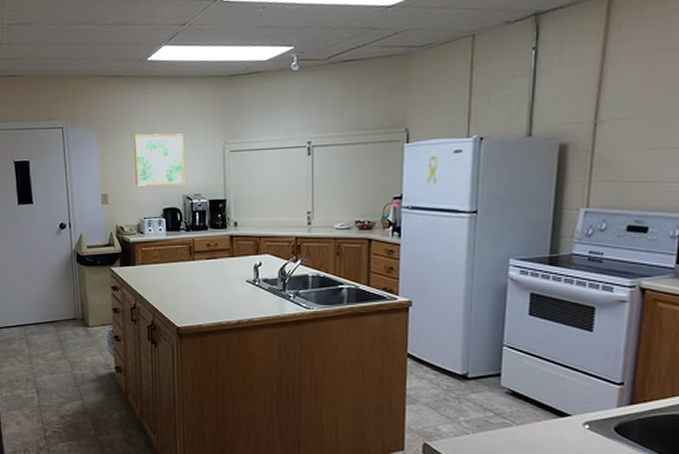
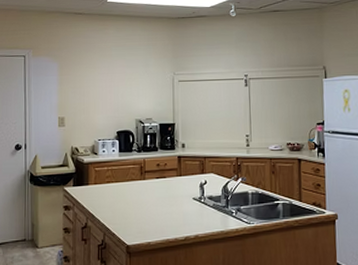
wall art: present [134,133,185,186] -> none [92,64,138,111]

